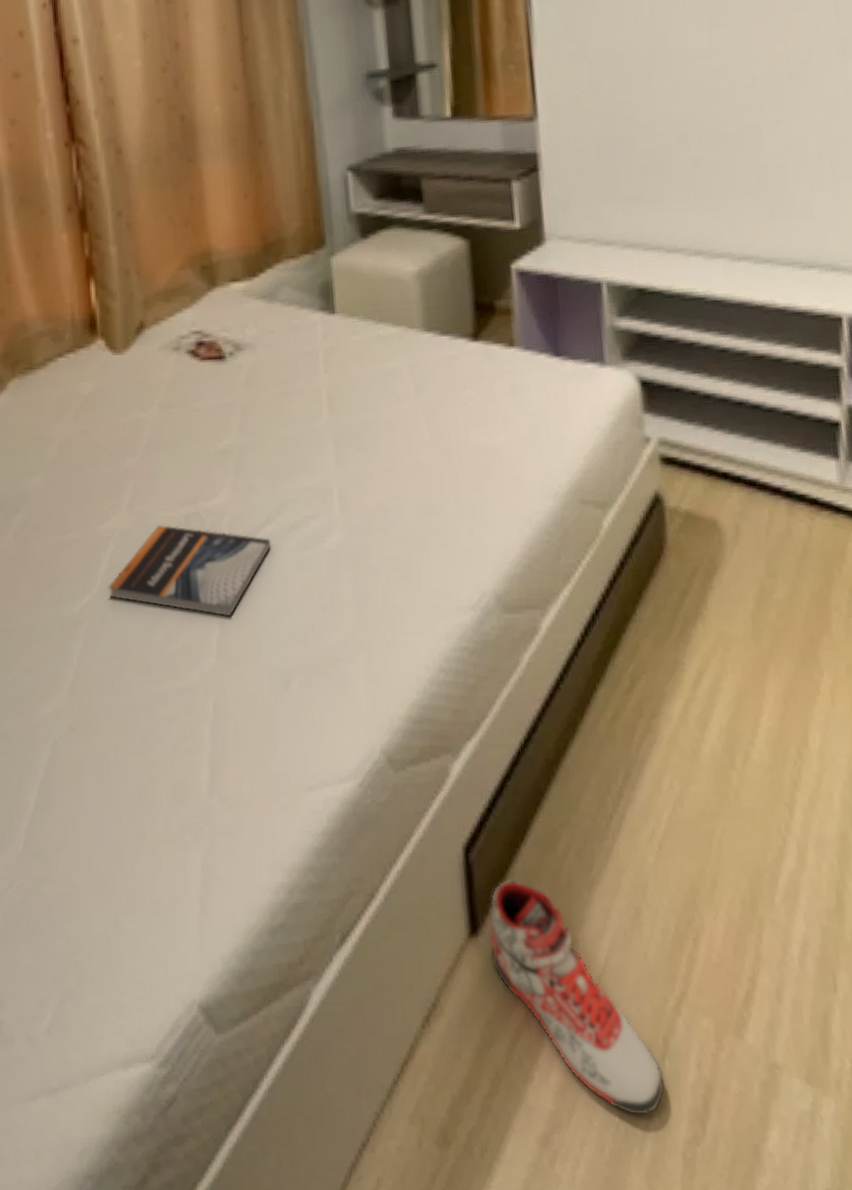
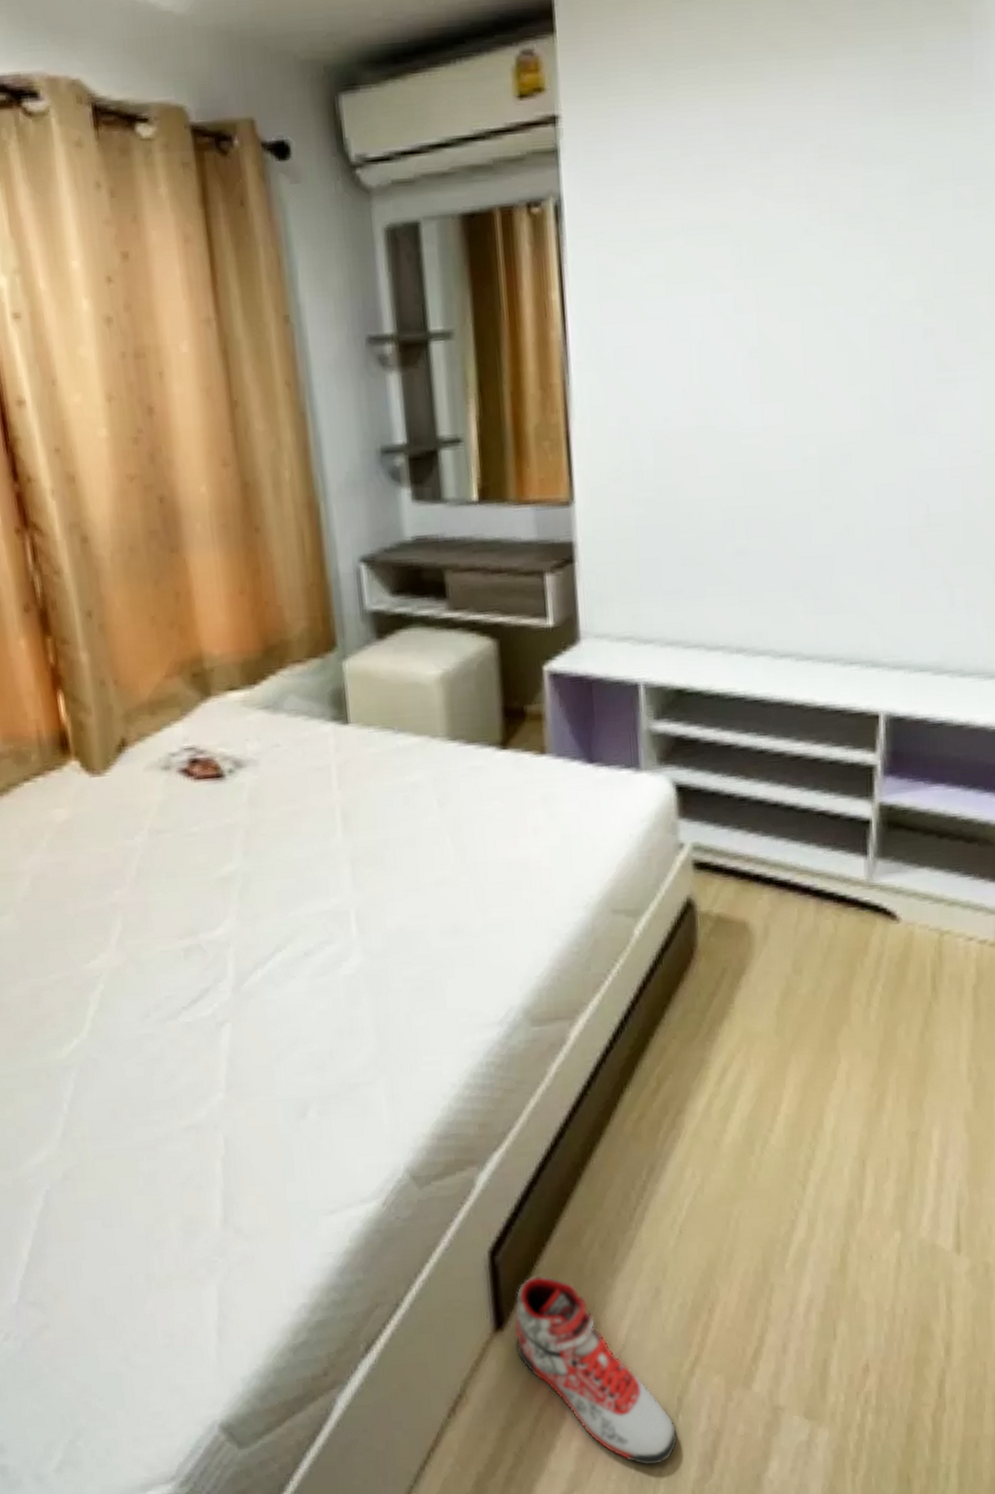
book: present [108,524,272,617] -> none [98,959,283,1050]

